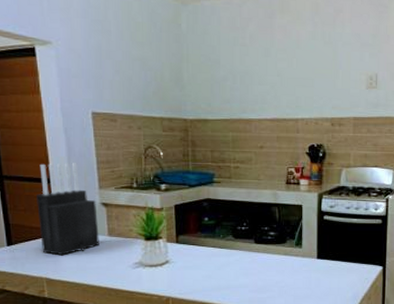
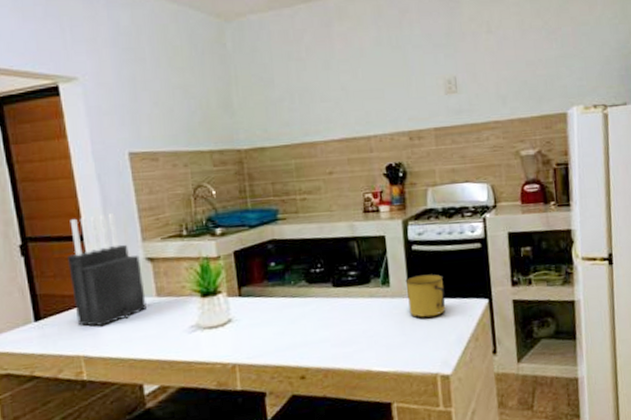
mug: none [315,241,347,276] -> present [405,273,446,318]

